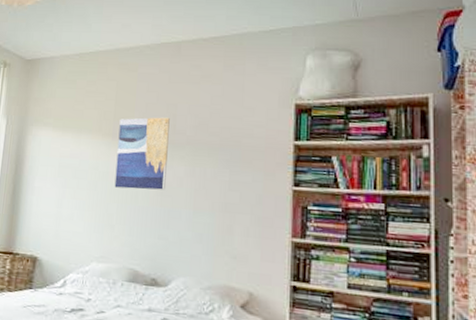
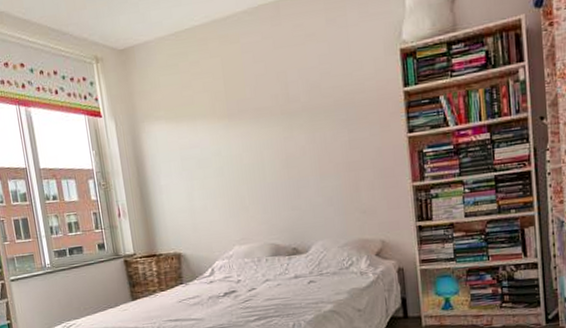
wall art: present [114,117,170,190] -> none [232,86,290,169]

